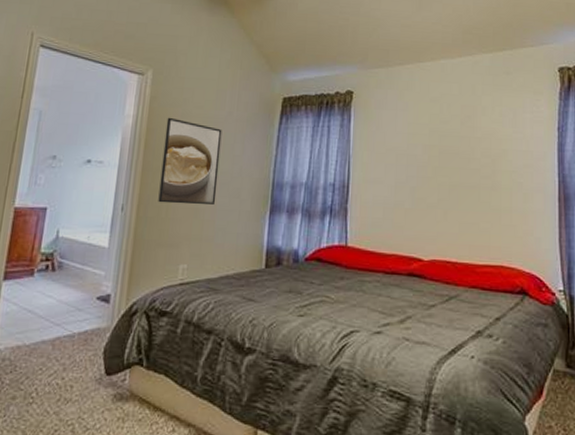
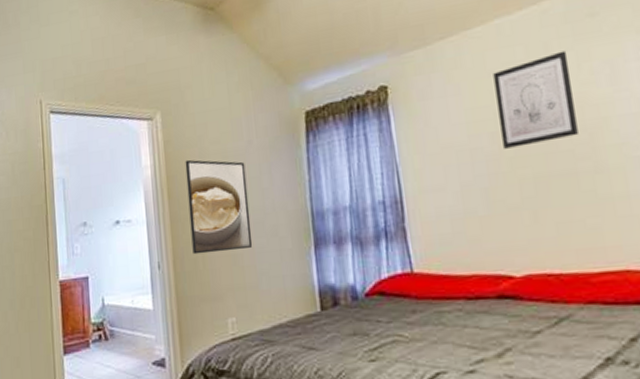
wall art: none [432,94,487,160] -> present [493,50,578,149]

